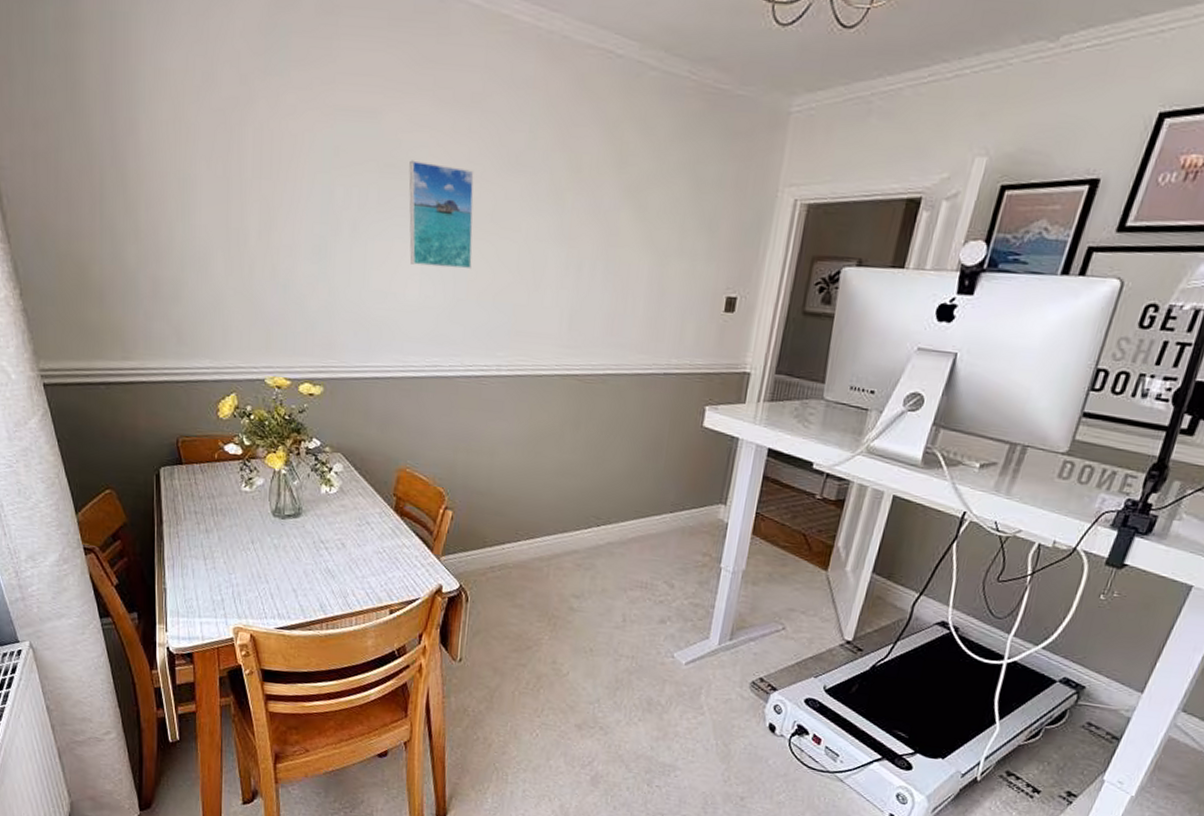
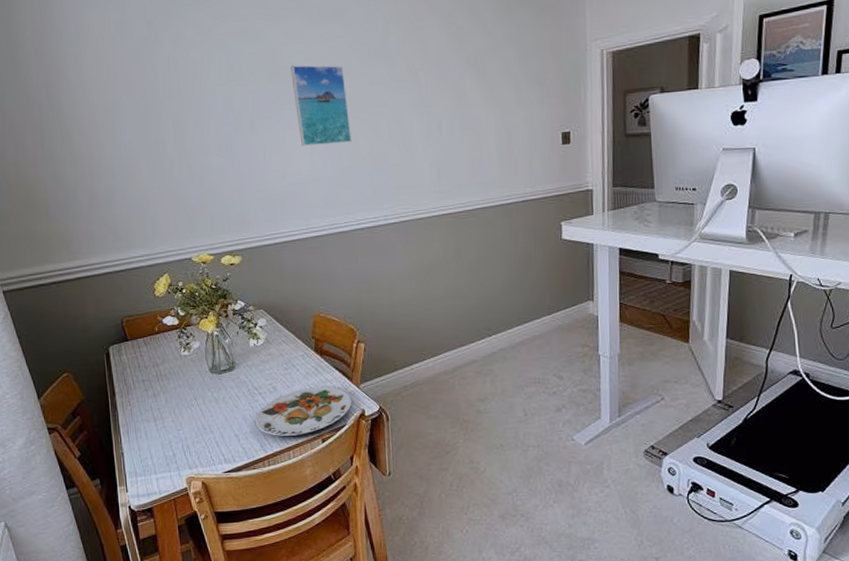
plate: none [318,550,429,602] -> present [256,387,352,436]

